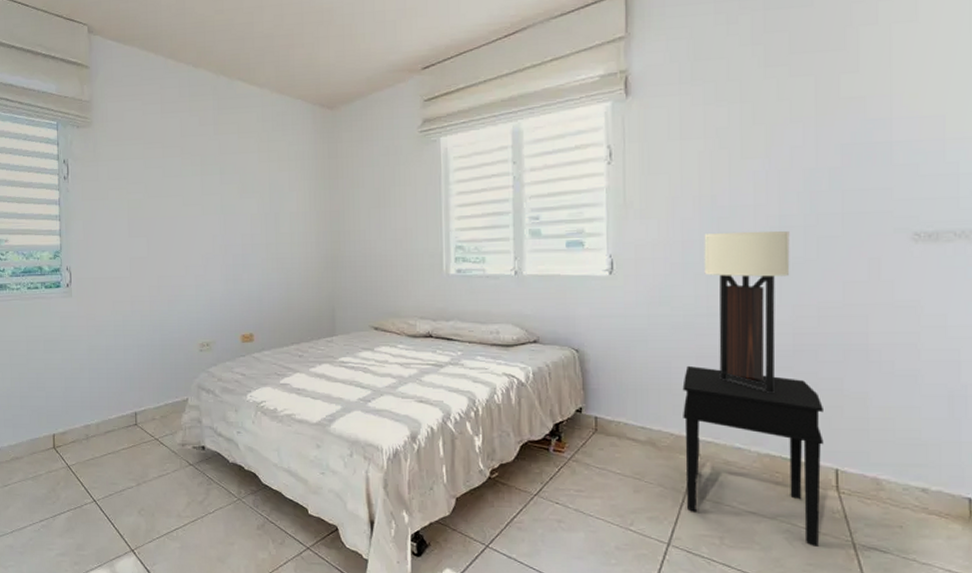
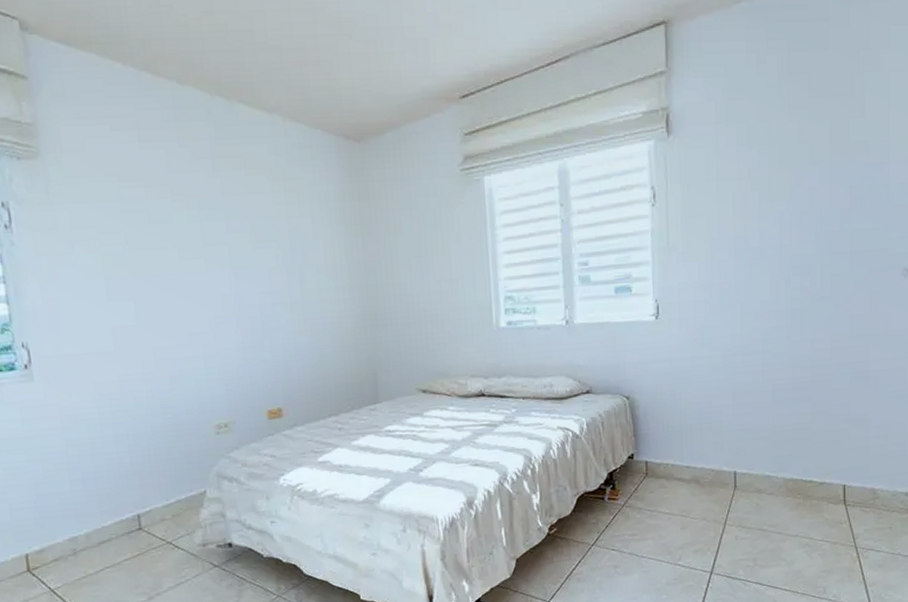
side table: present [682,365,824,547] -> none [721,403,835,555]
table lamp: present [704,231,790,393] -> none [738,270,809,423]

